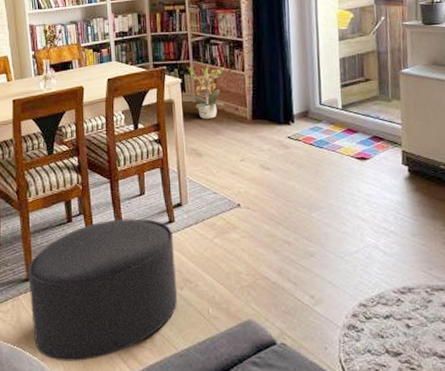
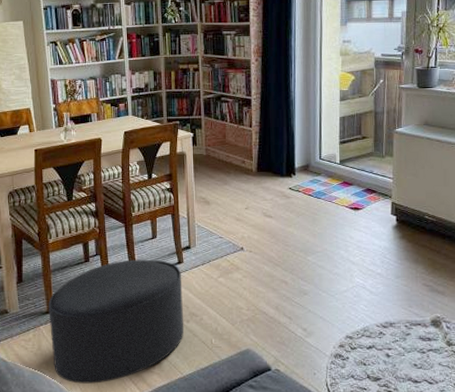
potted plant: present [186,64,225,119] -> none [198,119,234,170]

